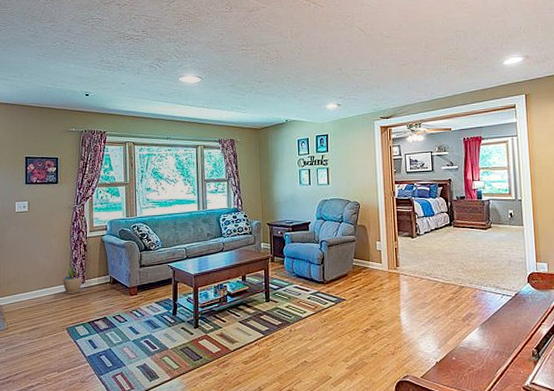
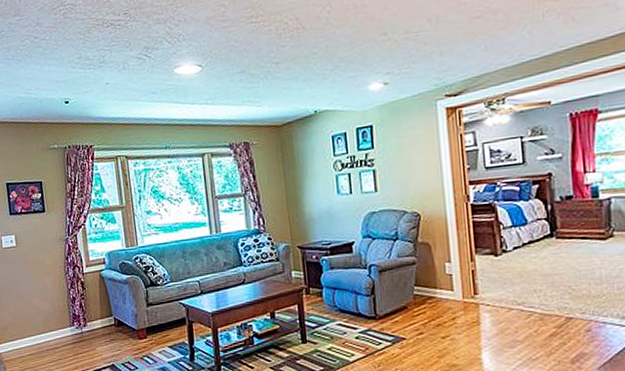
potted plant: present [63,260,83,294] -> none [62,300,84,339]

